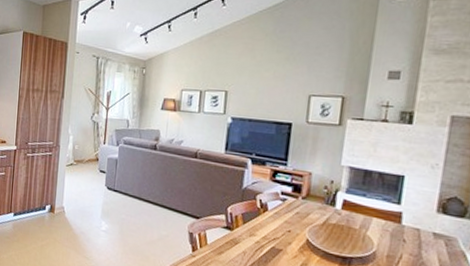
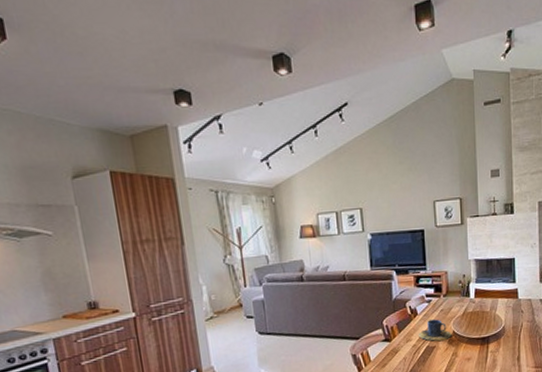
cup: none [264,219,305,247] -> present [417,319,452,341]

